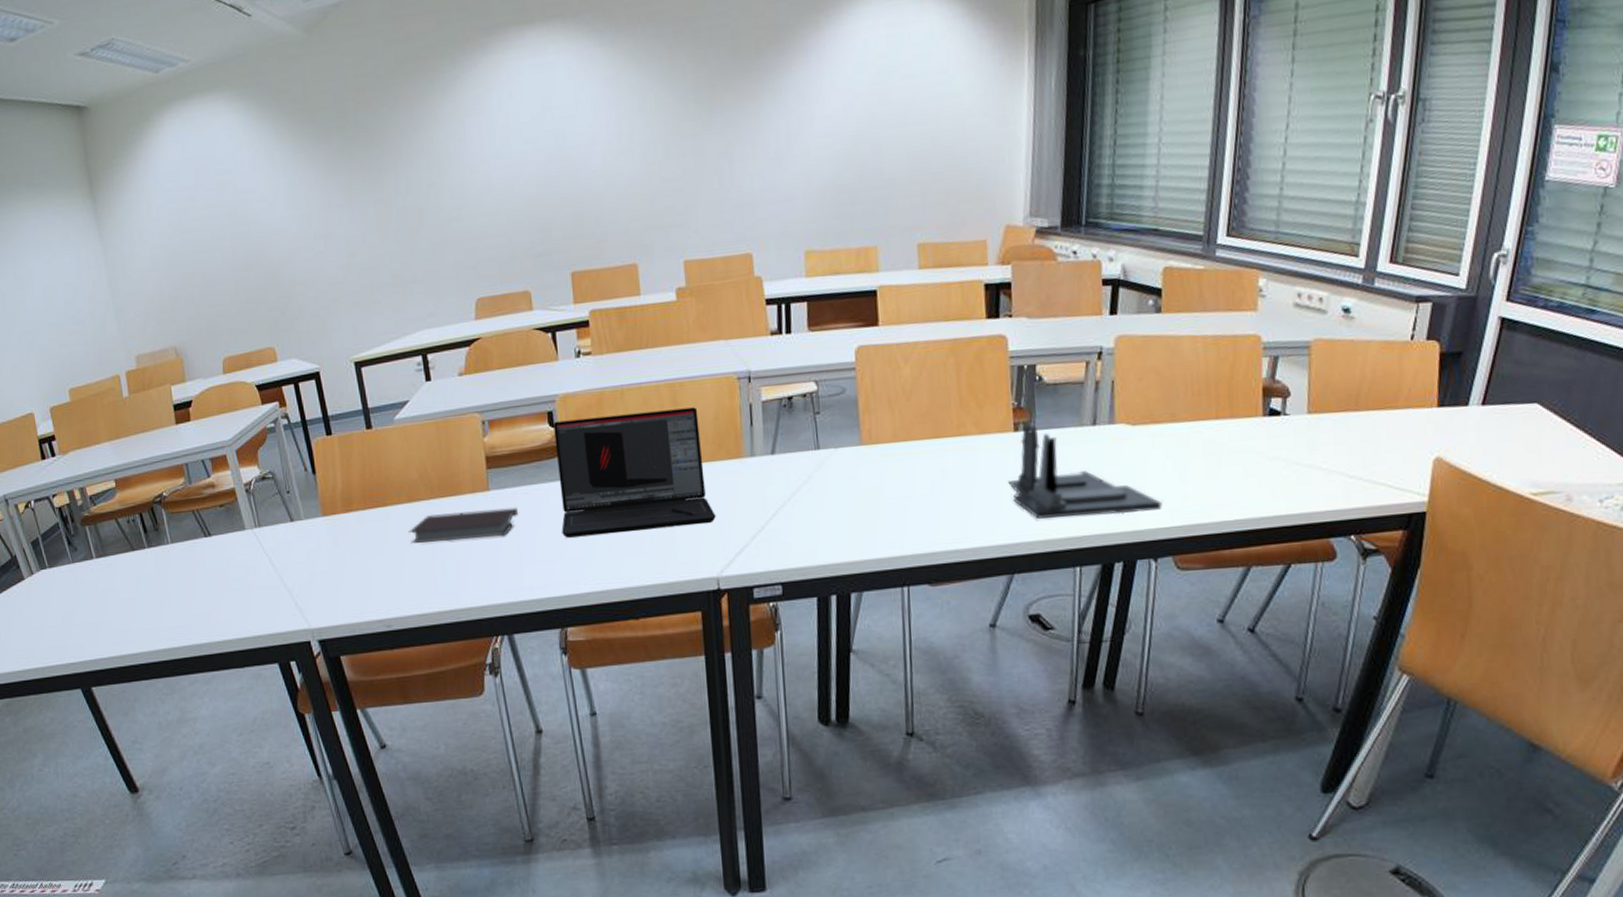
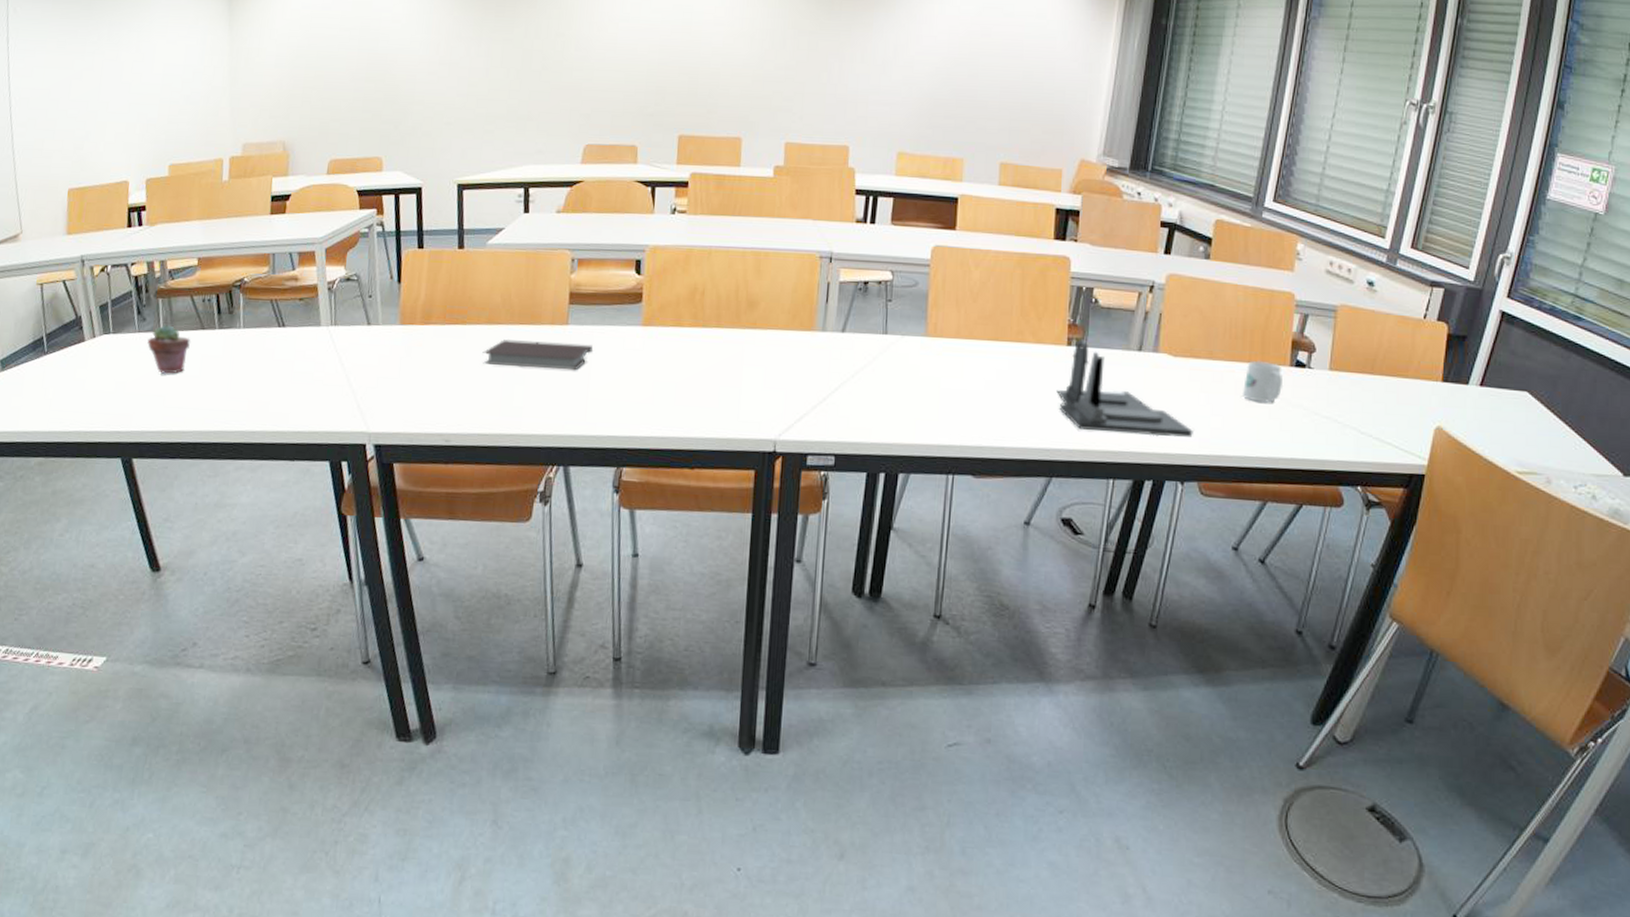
potted succulent: none [83,551,124,601] -> present [147,325,190,375]
laptop: present [553,407,716,538] -> none [632,270,782,388]
mug: none [1212,415,1258,461] -> present [1242,360,1284,403]

